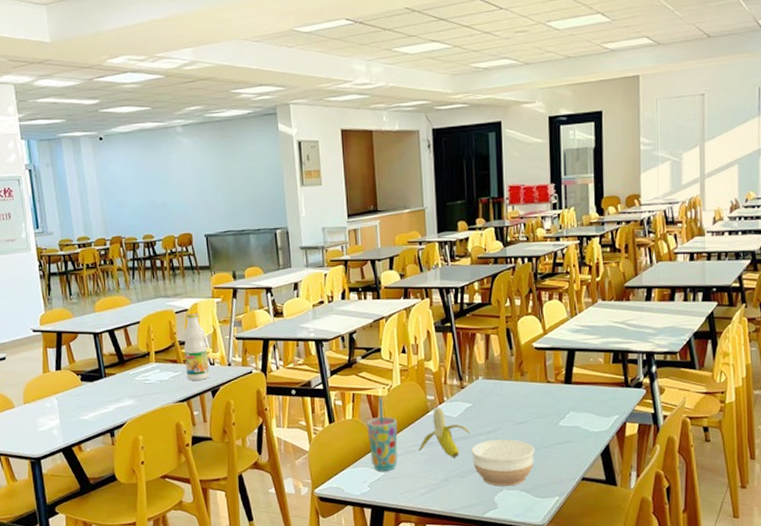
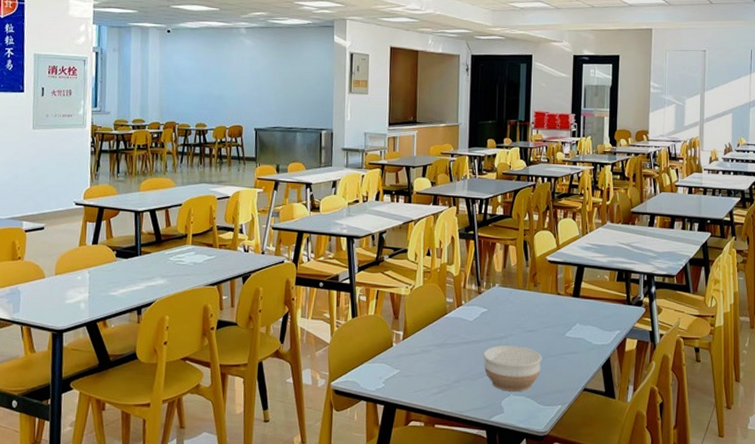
bottle: present [183,313,210,381] -> none [220,201,244,266]
cup: present [367,398,398,471] -> none [387,297,416,369]
banana: present [418,407,470,458] -> none [434,310,483,360]

